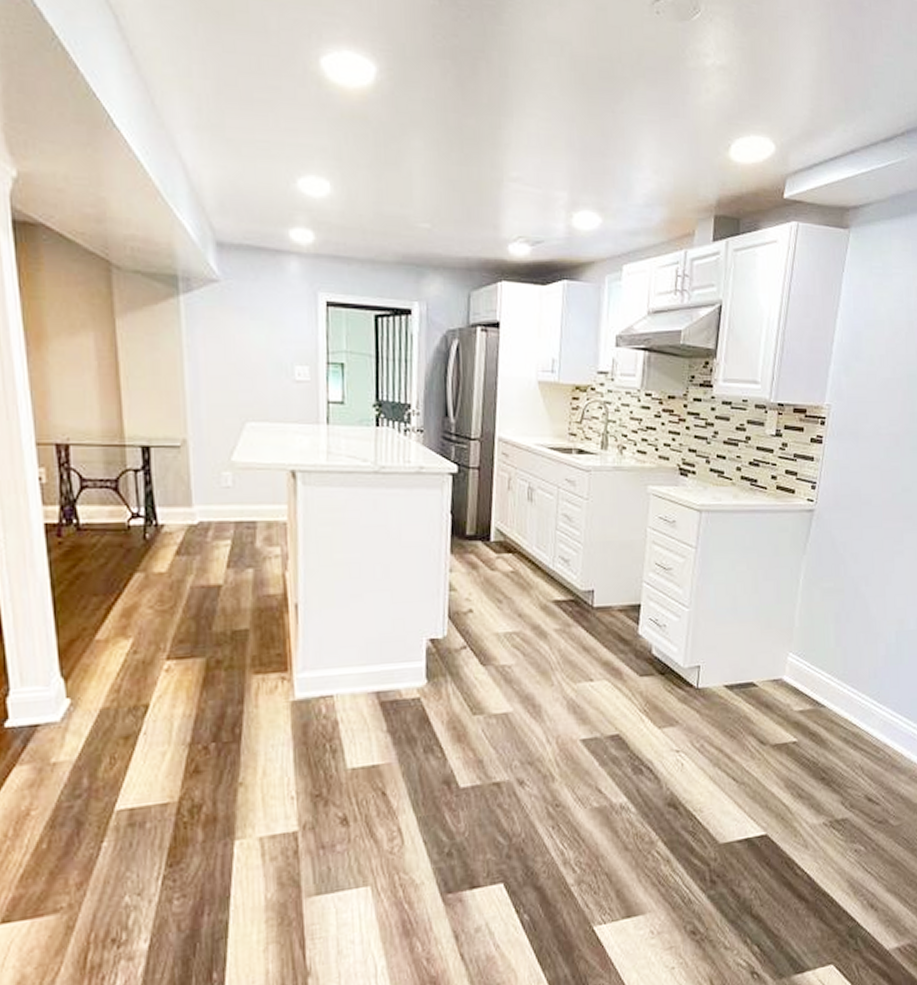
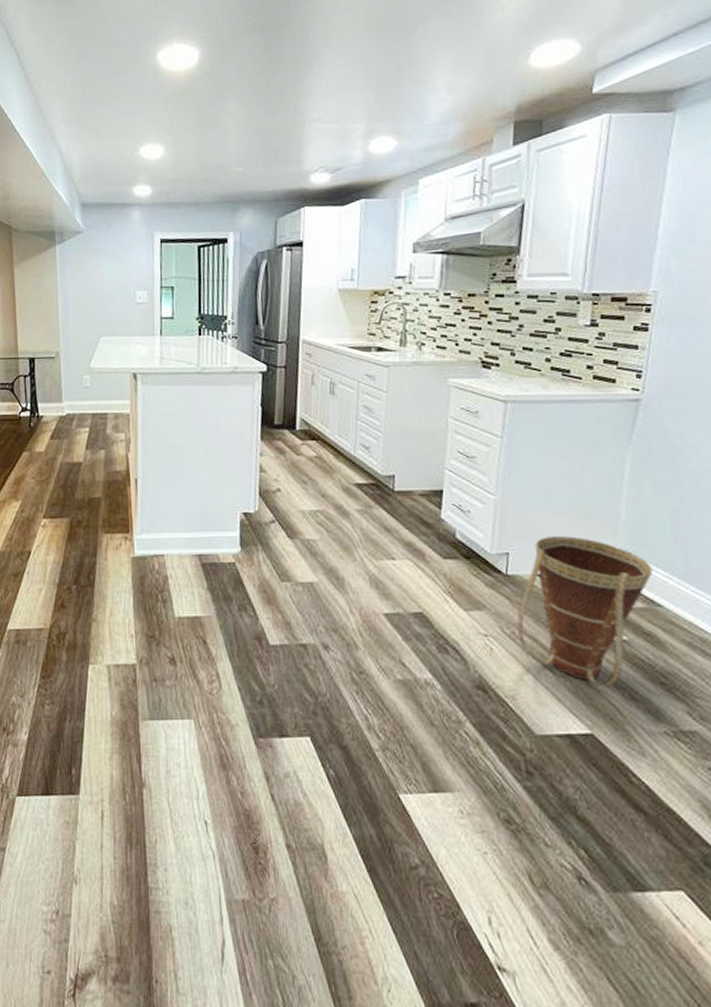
basket: none [706,645,819,789] -> present [517,536,653,687]

